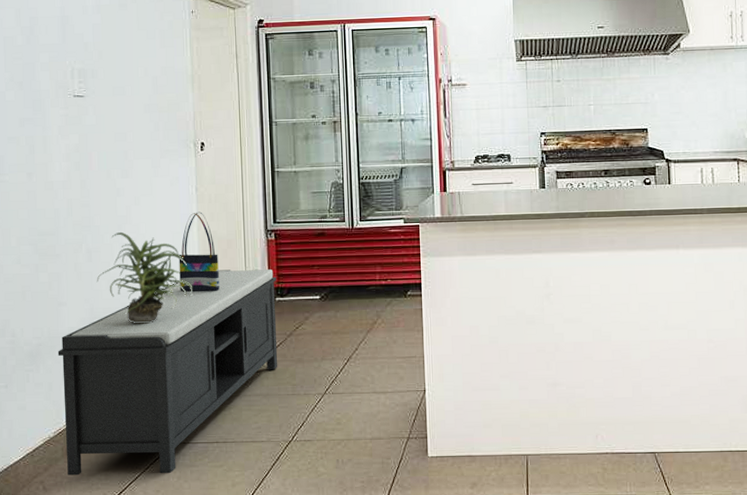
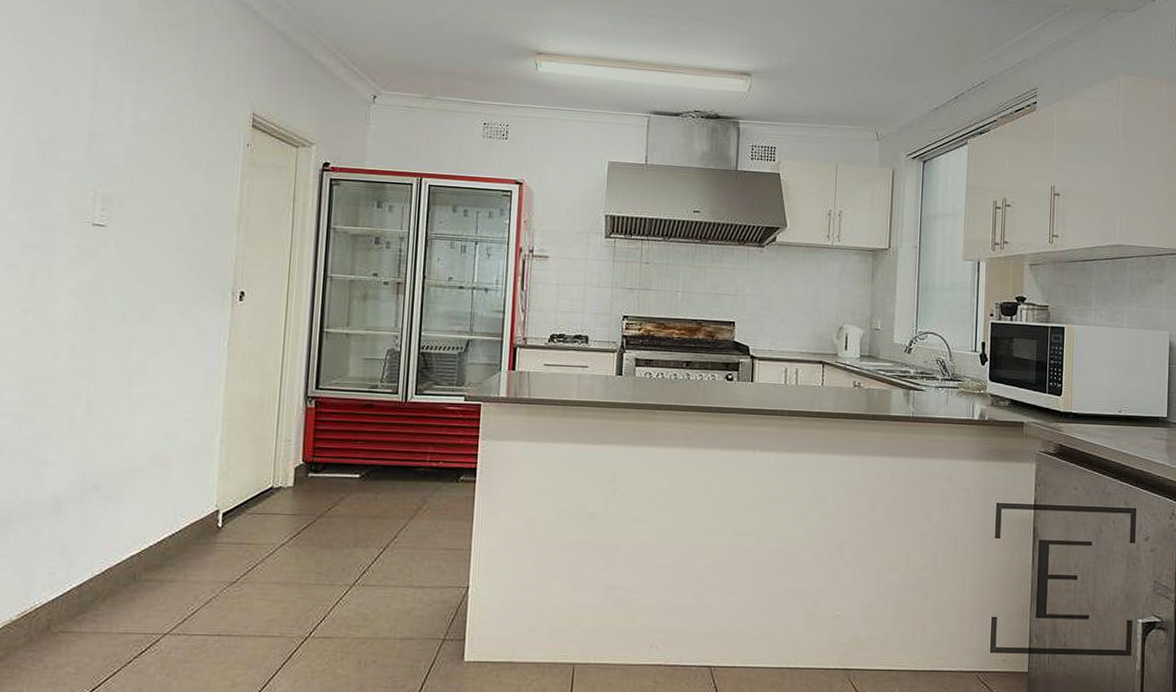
bench: present [57,269,278,476] -> none [28,437,313,670]
potted plant: present [96,232,192,324] -> none [93,385,211,493]
tote bag: present [178,212,220,292] -> none [195,369,246,462]

